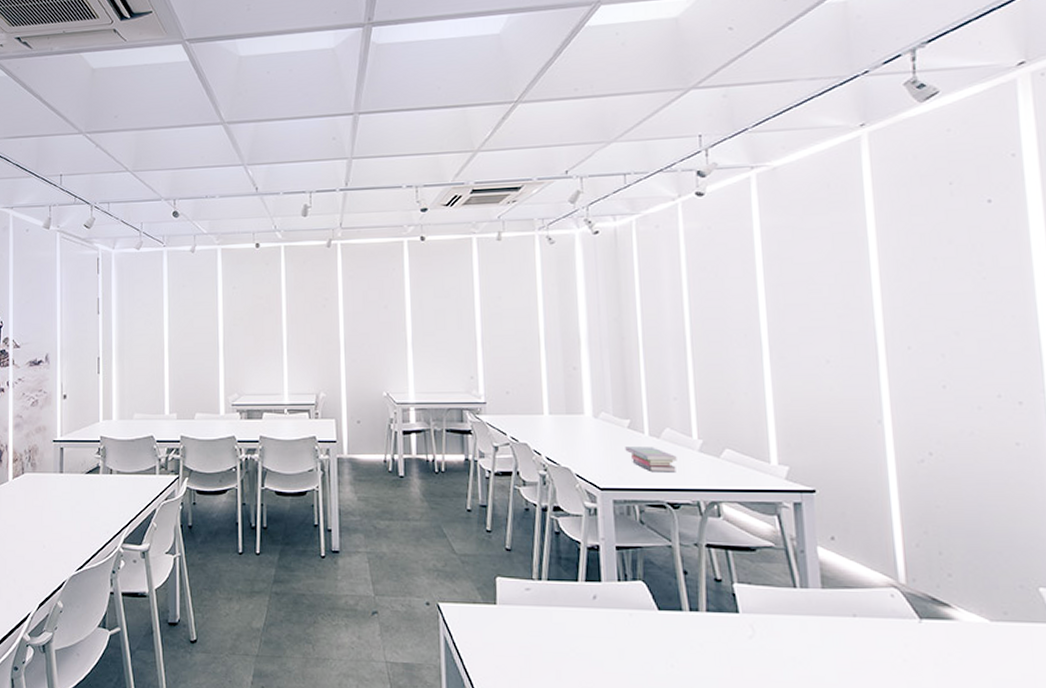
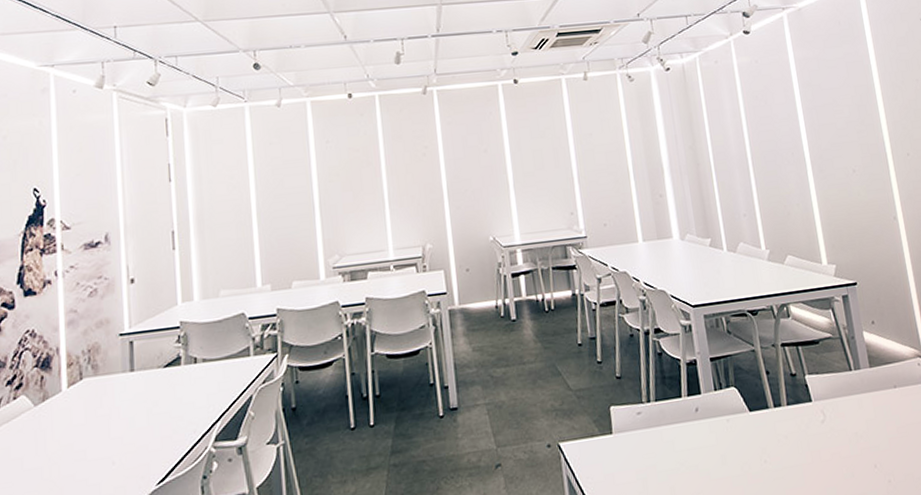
books: present [625,447,677,473] -> none [709,261,752,284]

